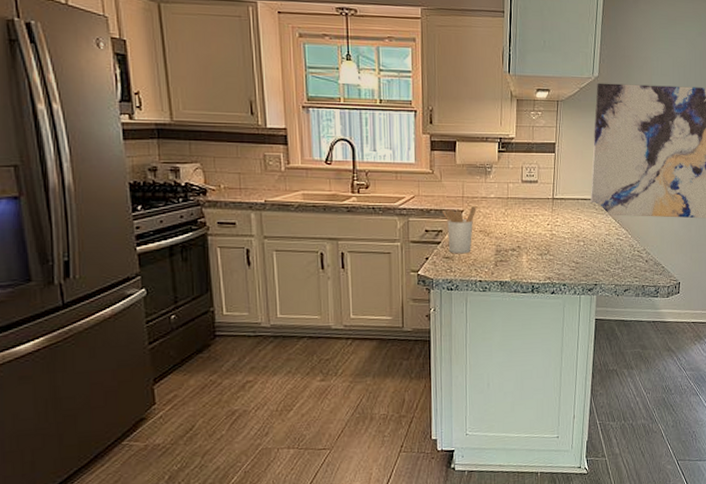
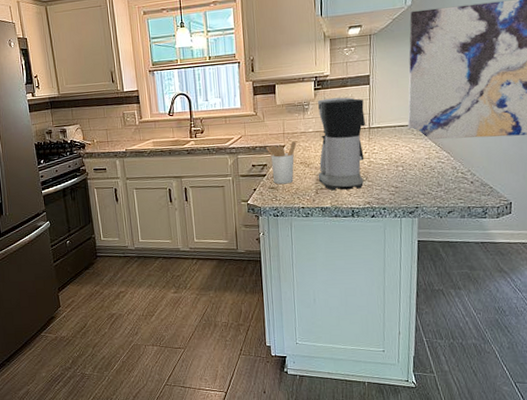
coffee maker: none [498,163,549,264] -> present [317,97,365,191]

